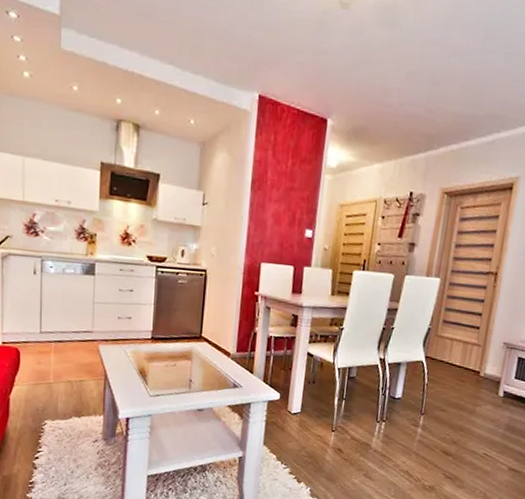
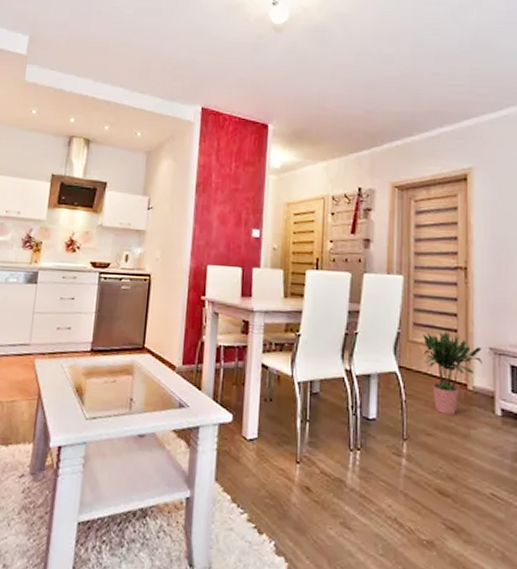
potted plant: none [447,328,498,395] -> present [423,331,482,415]

